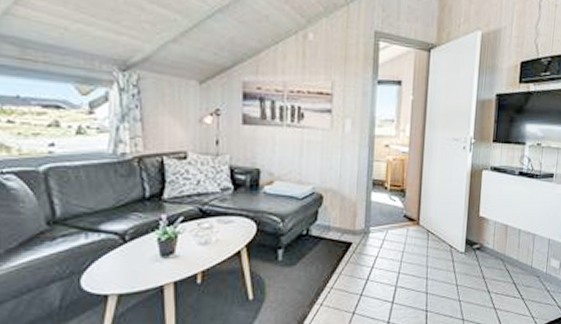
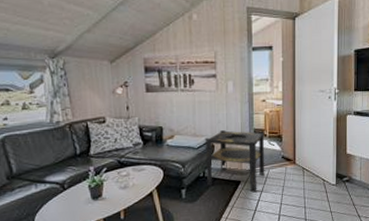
side table: none [311,179,384,258] -> present [206,130,264,193]

